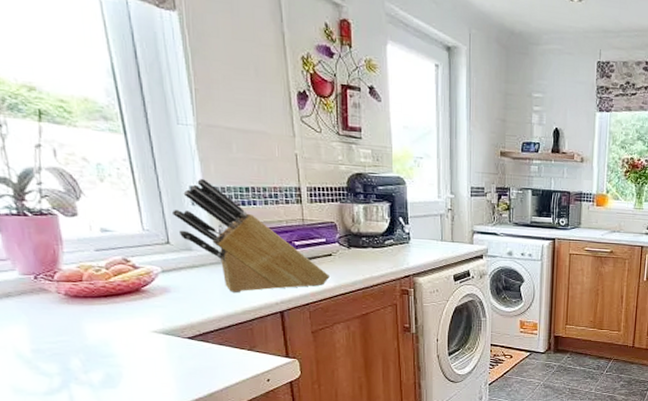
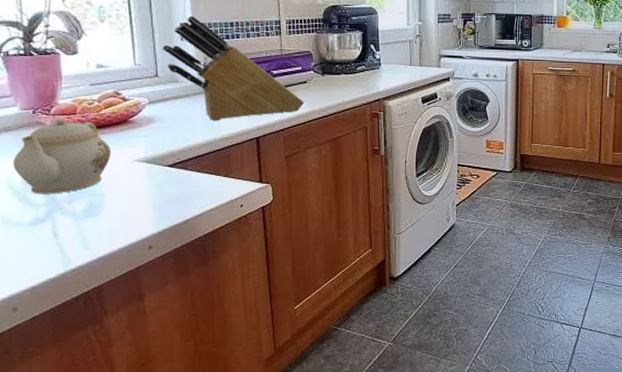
teapot: none [18,285,126,364] -> present [13,118,111,194]

